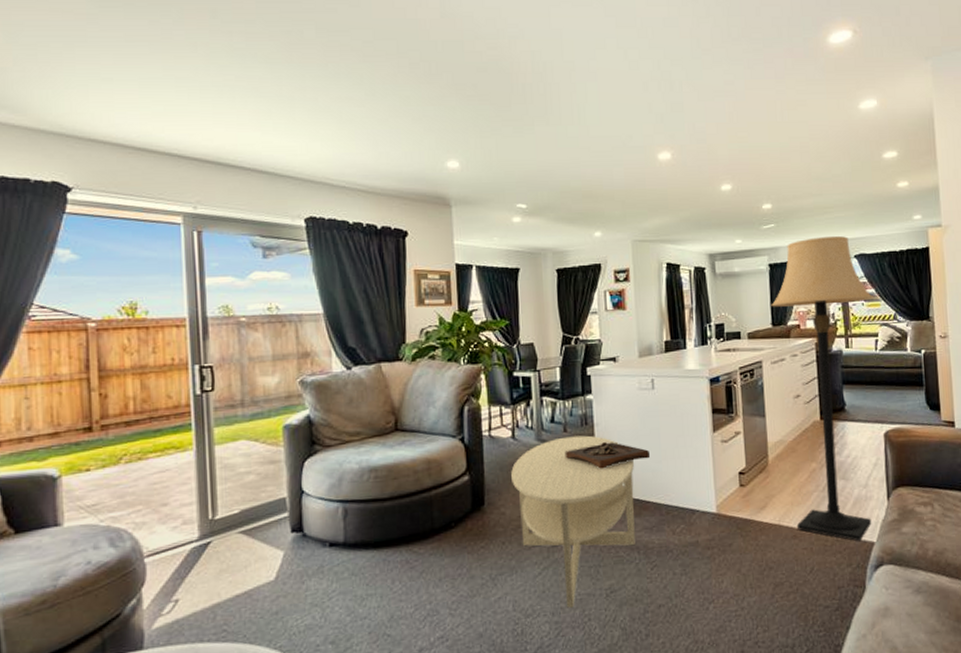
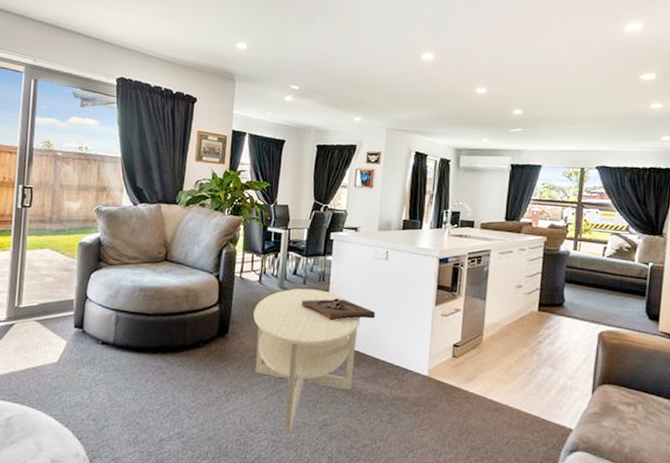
lamp: present [771,235,875,542] -> none [500,145,610,426]

